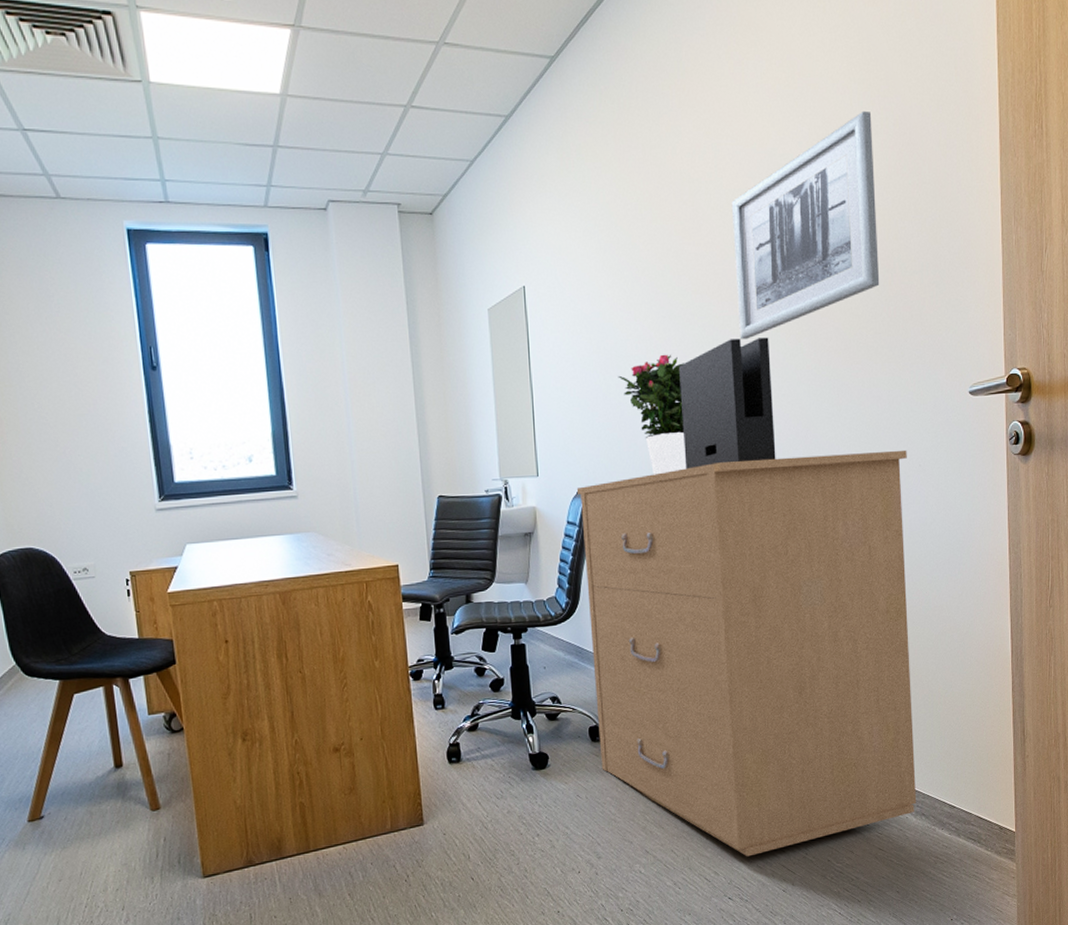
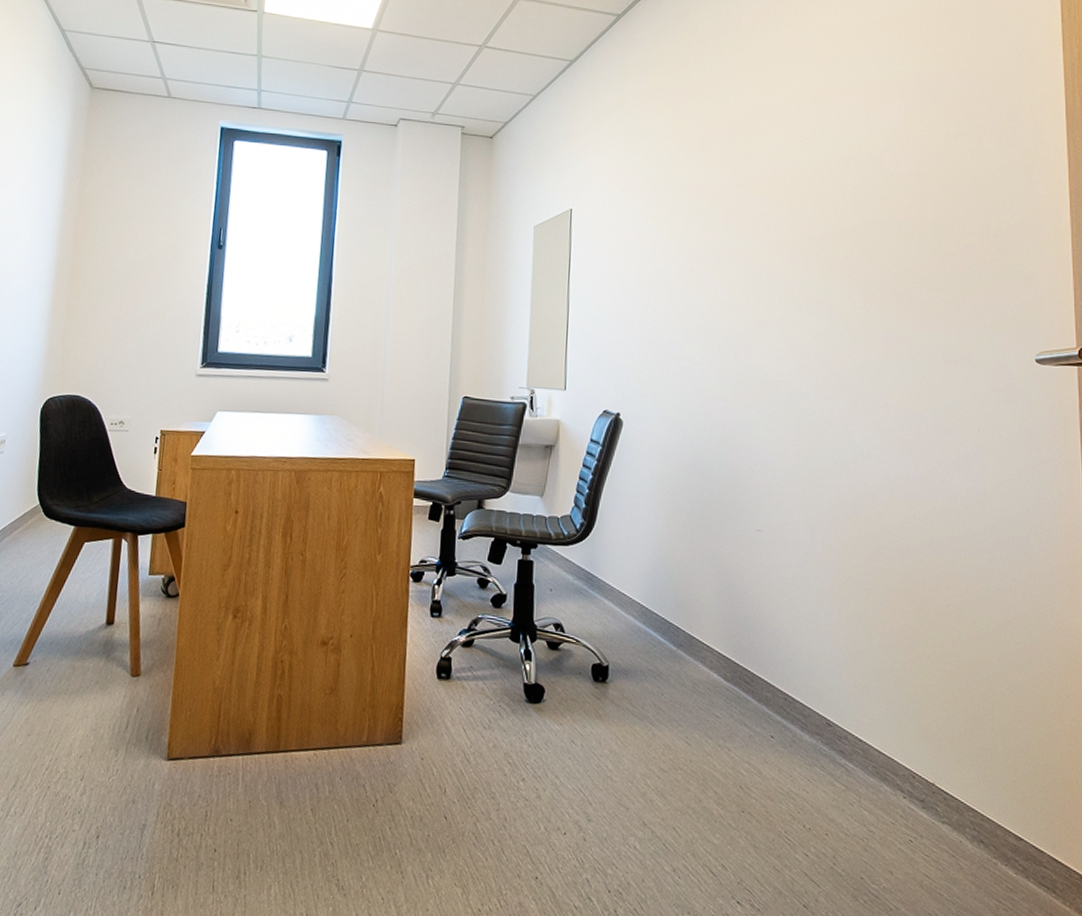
filing cabinet: present [576,449,917,857] -> none [602,399,973,854]
potted flower: present [618,354,687,475] -> none [656,286,725,404]
file holder: present [679,337,776,470] -> none [718,279,818,404]
wall art: present [731,110,880,340] -> none [782,80,936,281]

